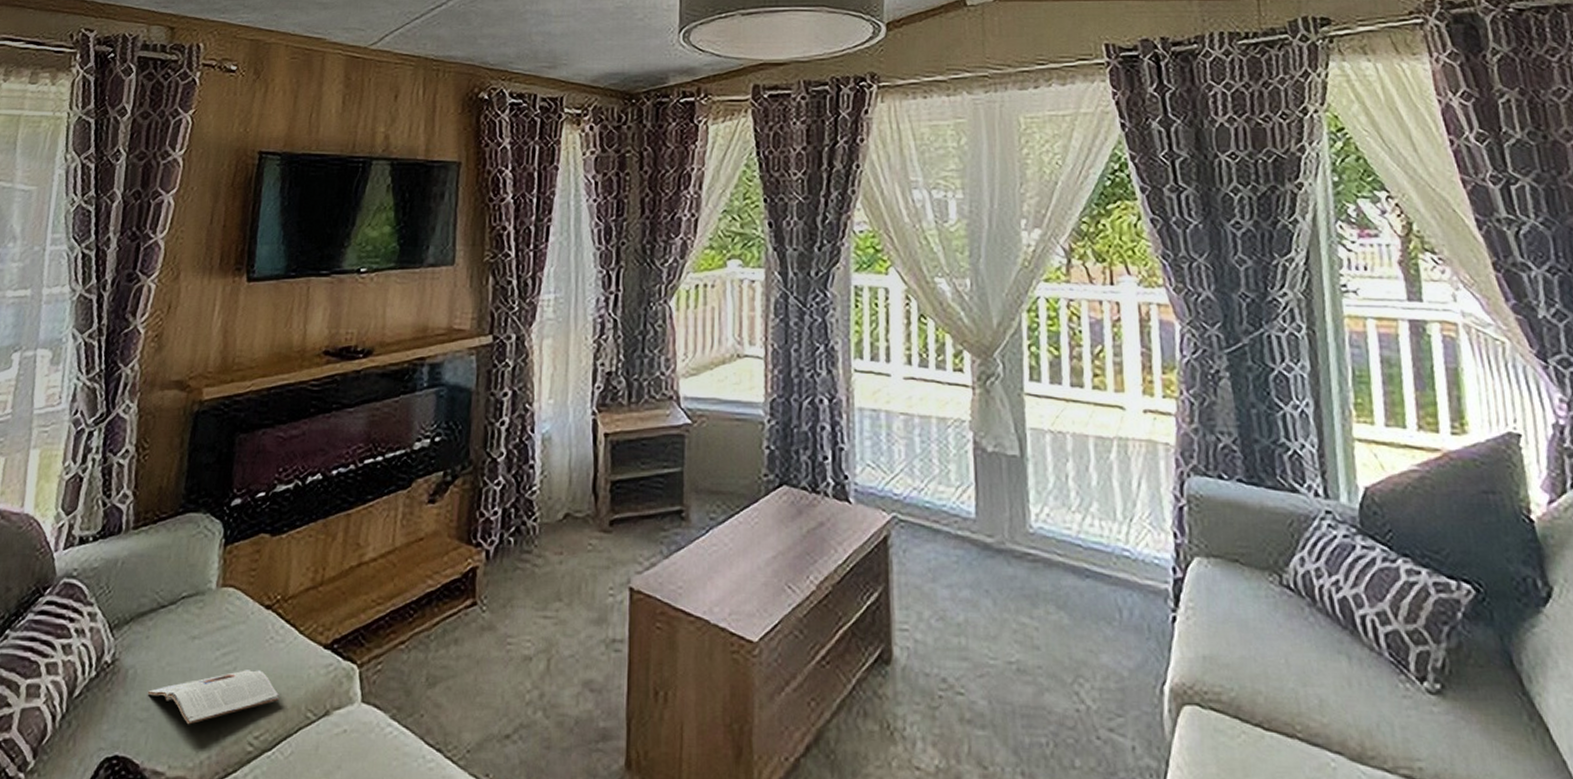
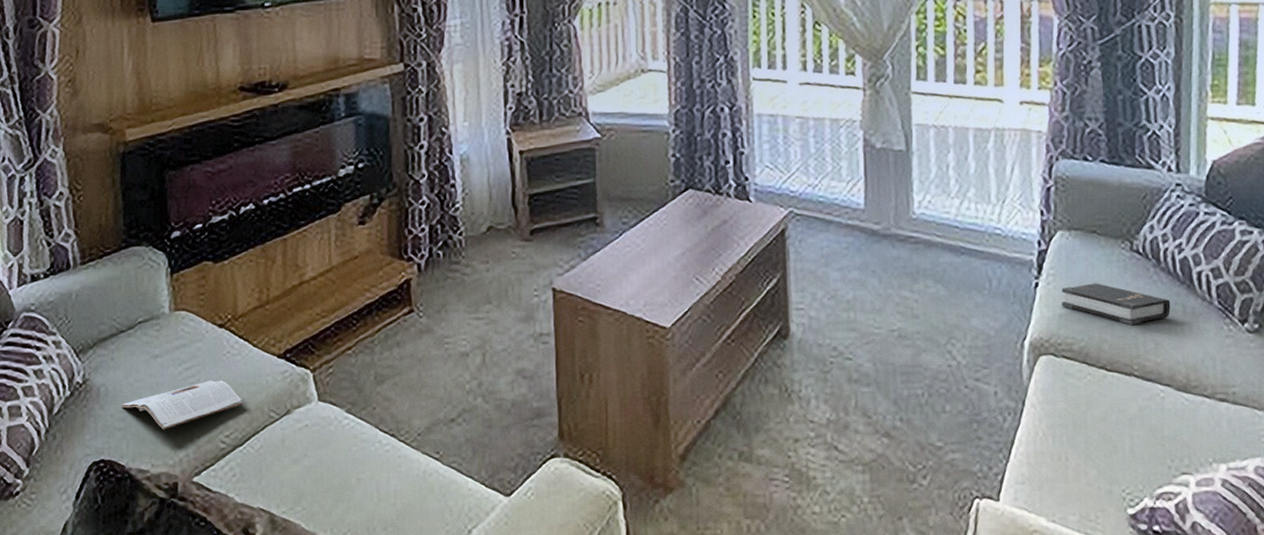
hardback book: none [1203,621,1334,676] -> present [1062,283,1171,326]

